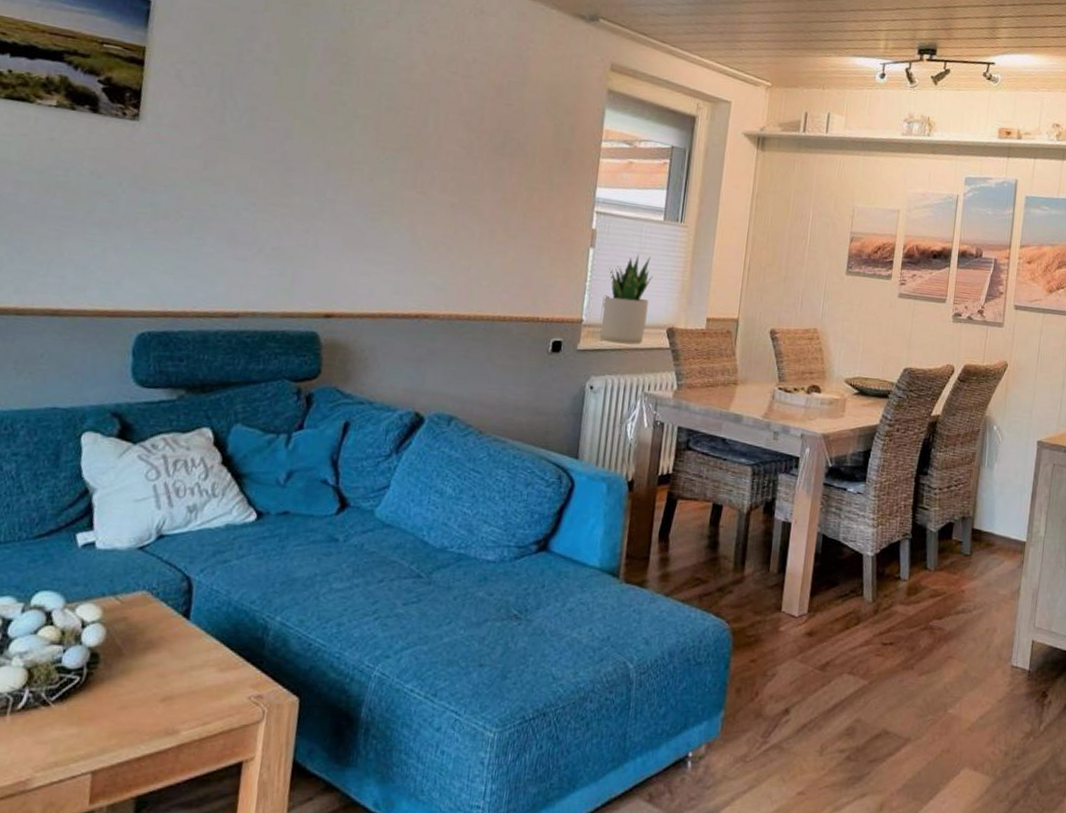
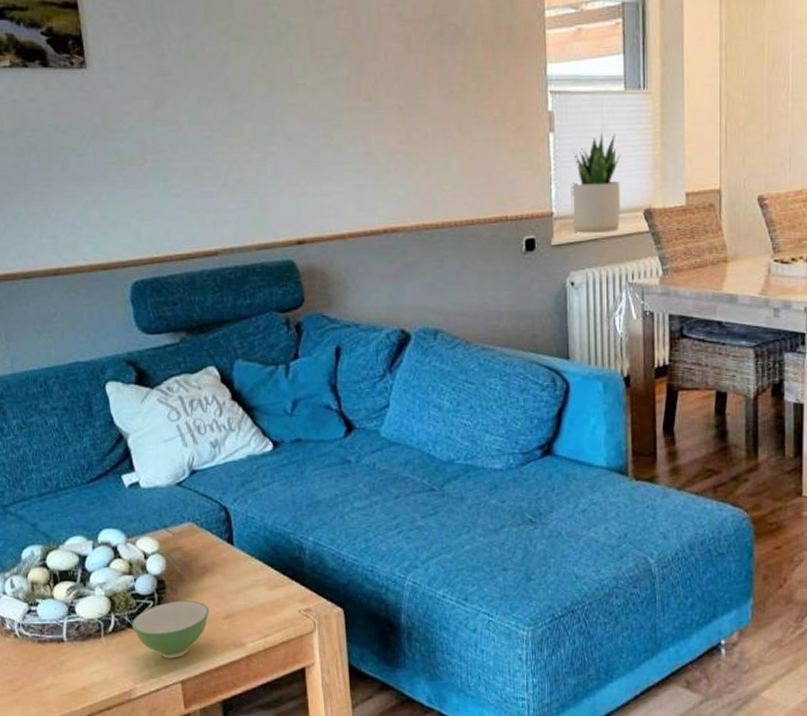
bowl: none [47,677,146,745] -> present [131,600,210,659]

